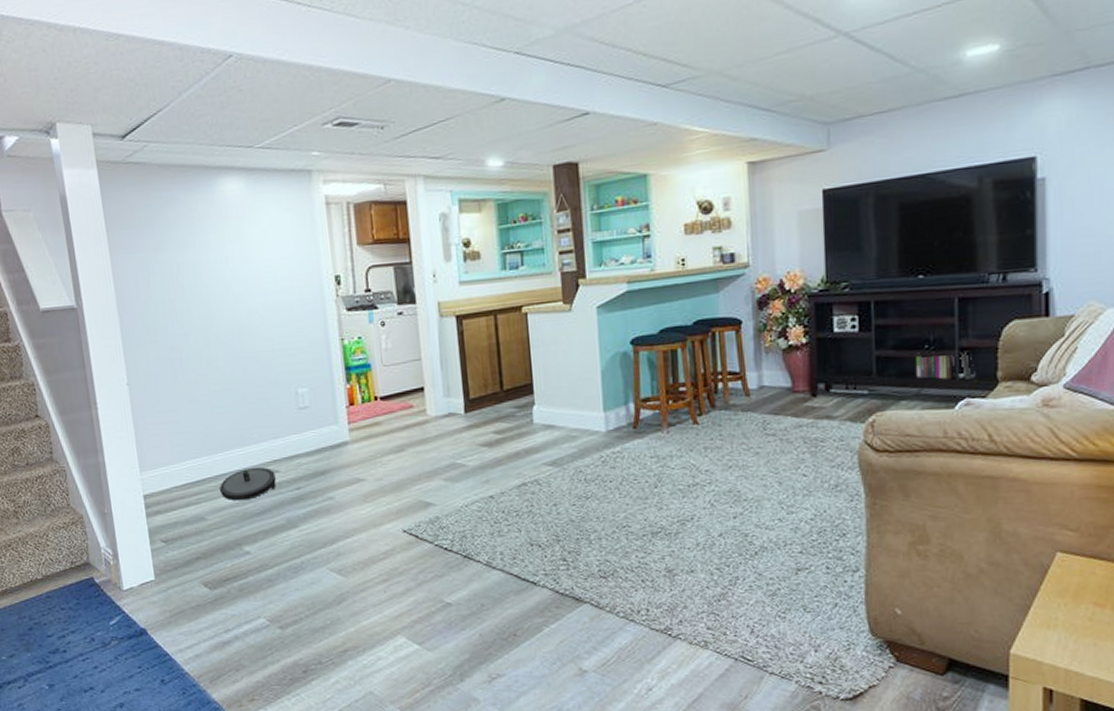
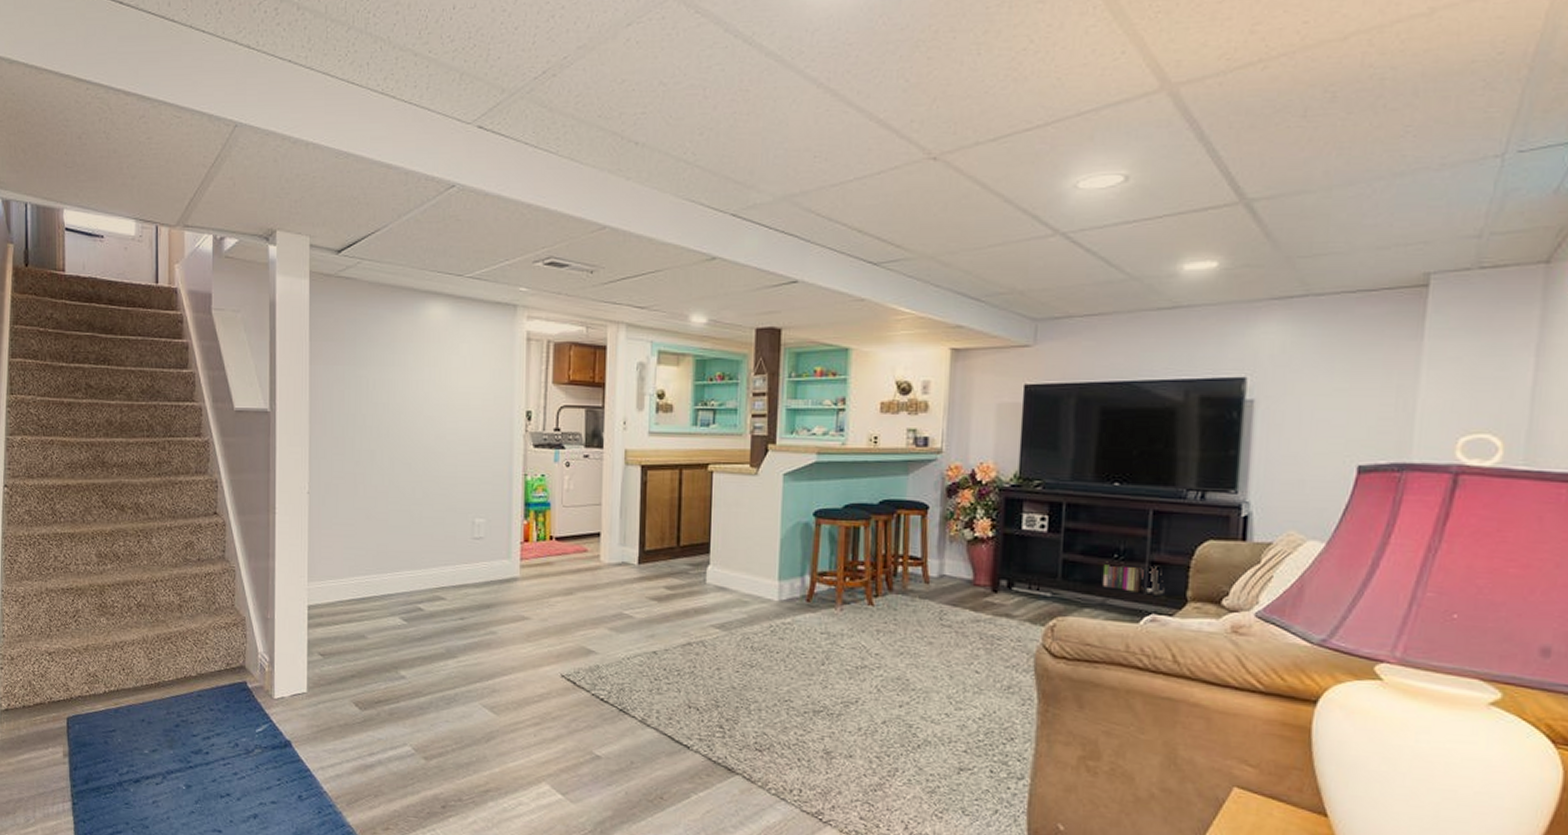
robot vacuum: present [219,467,277,501] -> none [383,591,441,624]

